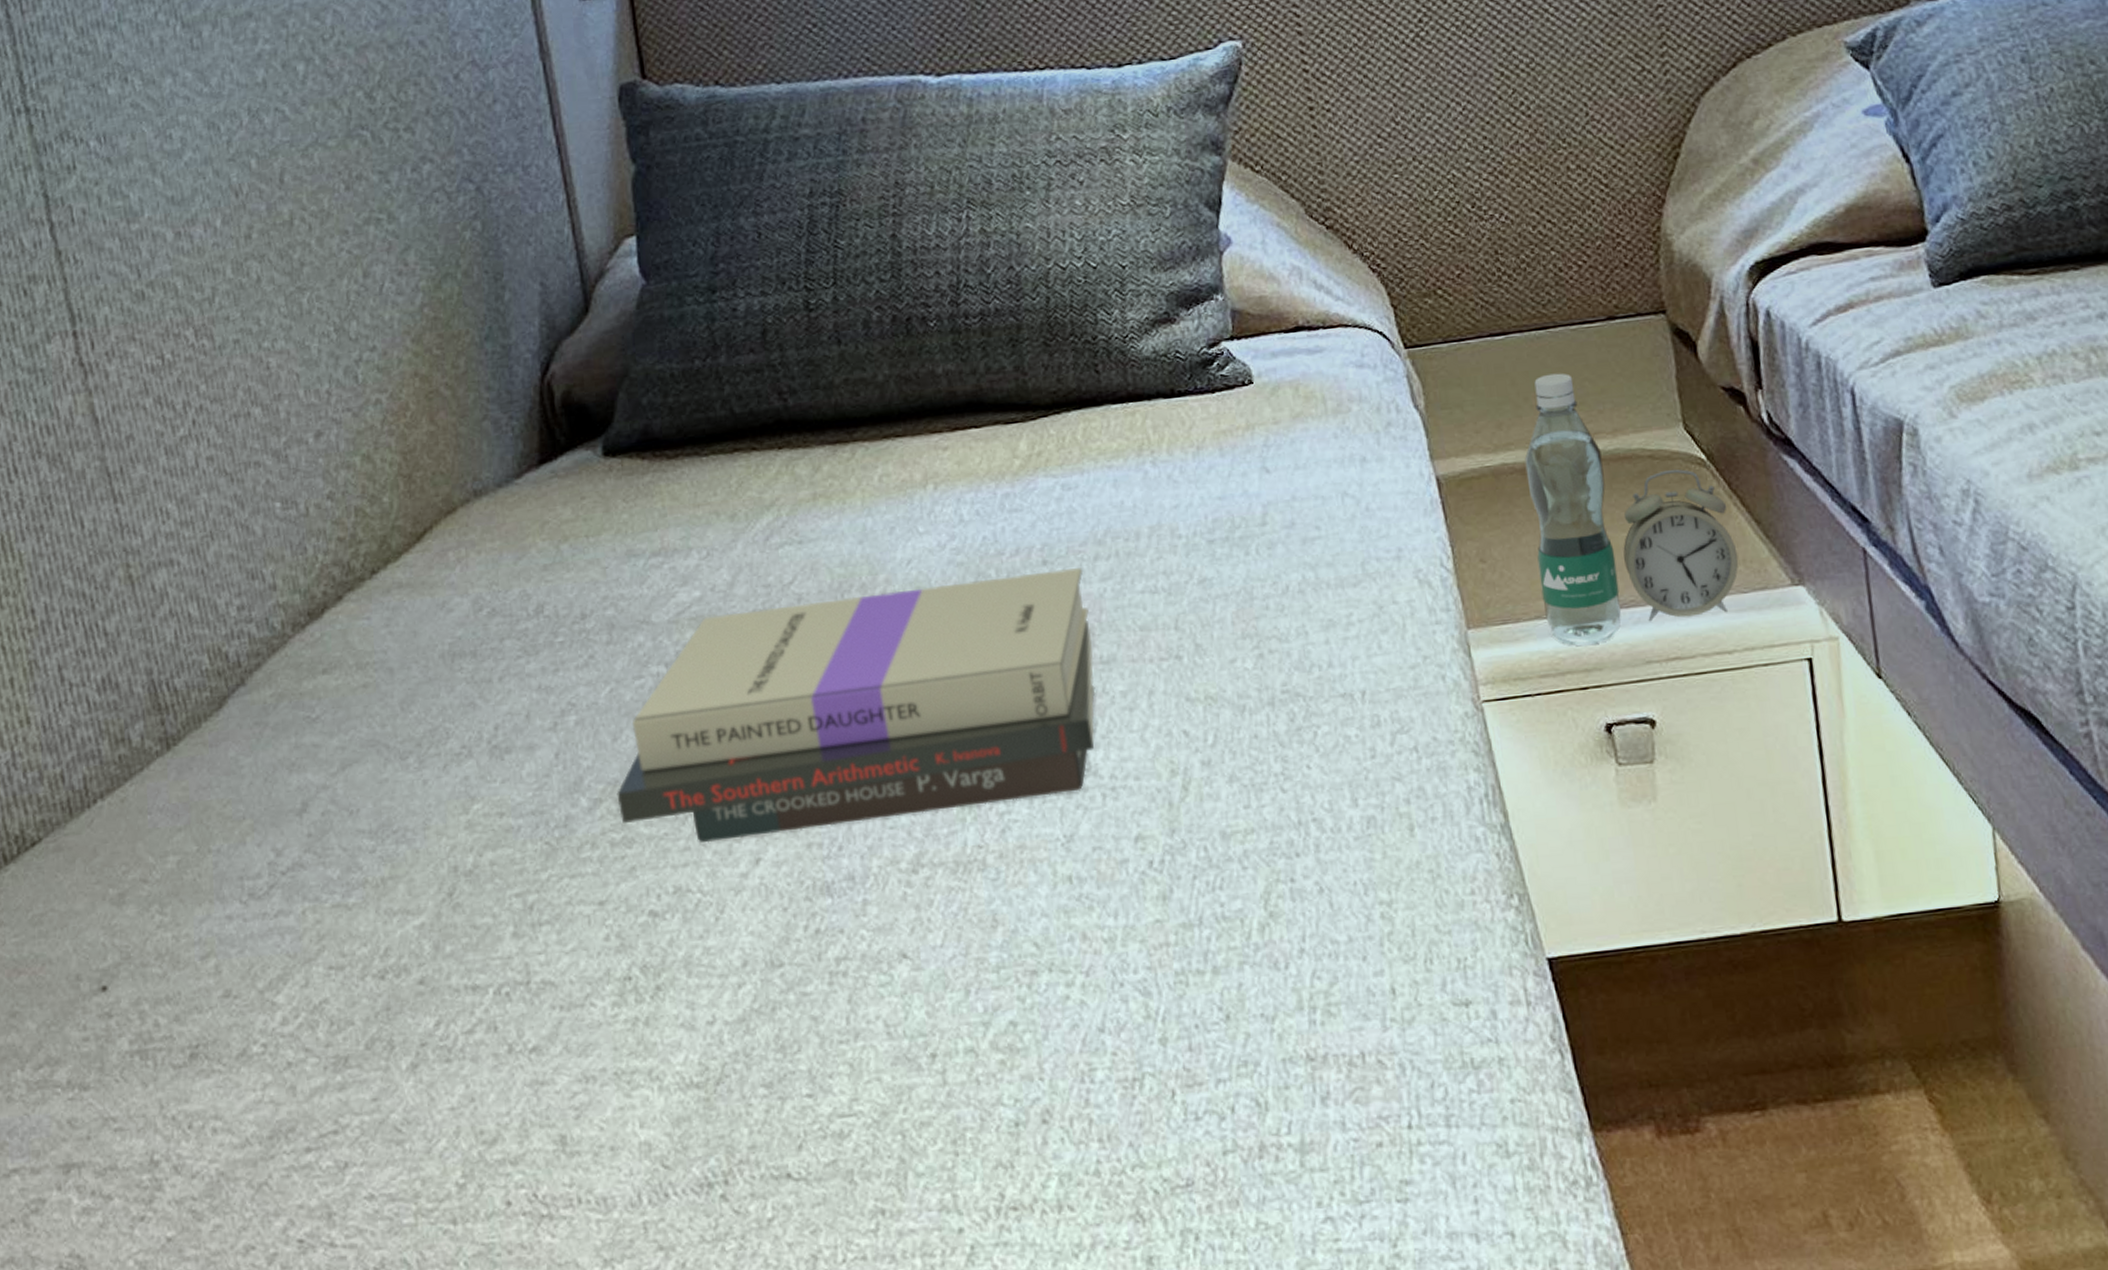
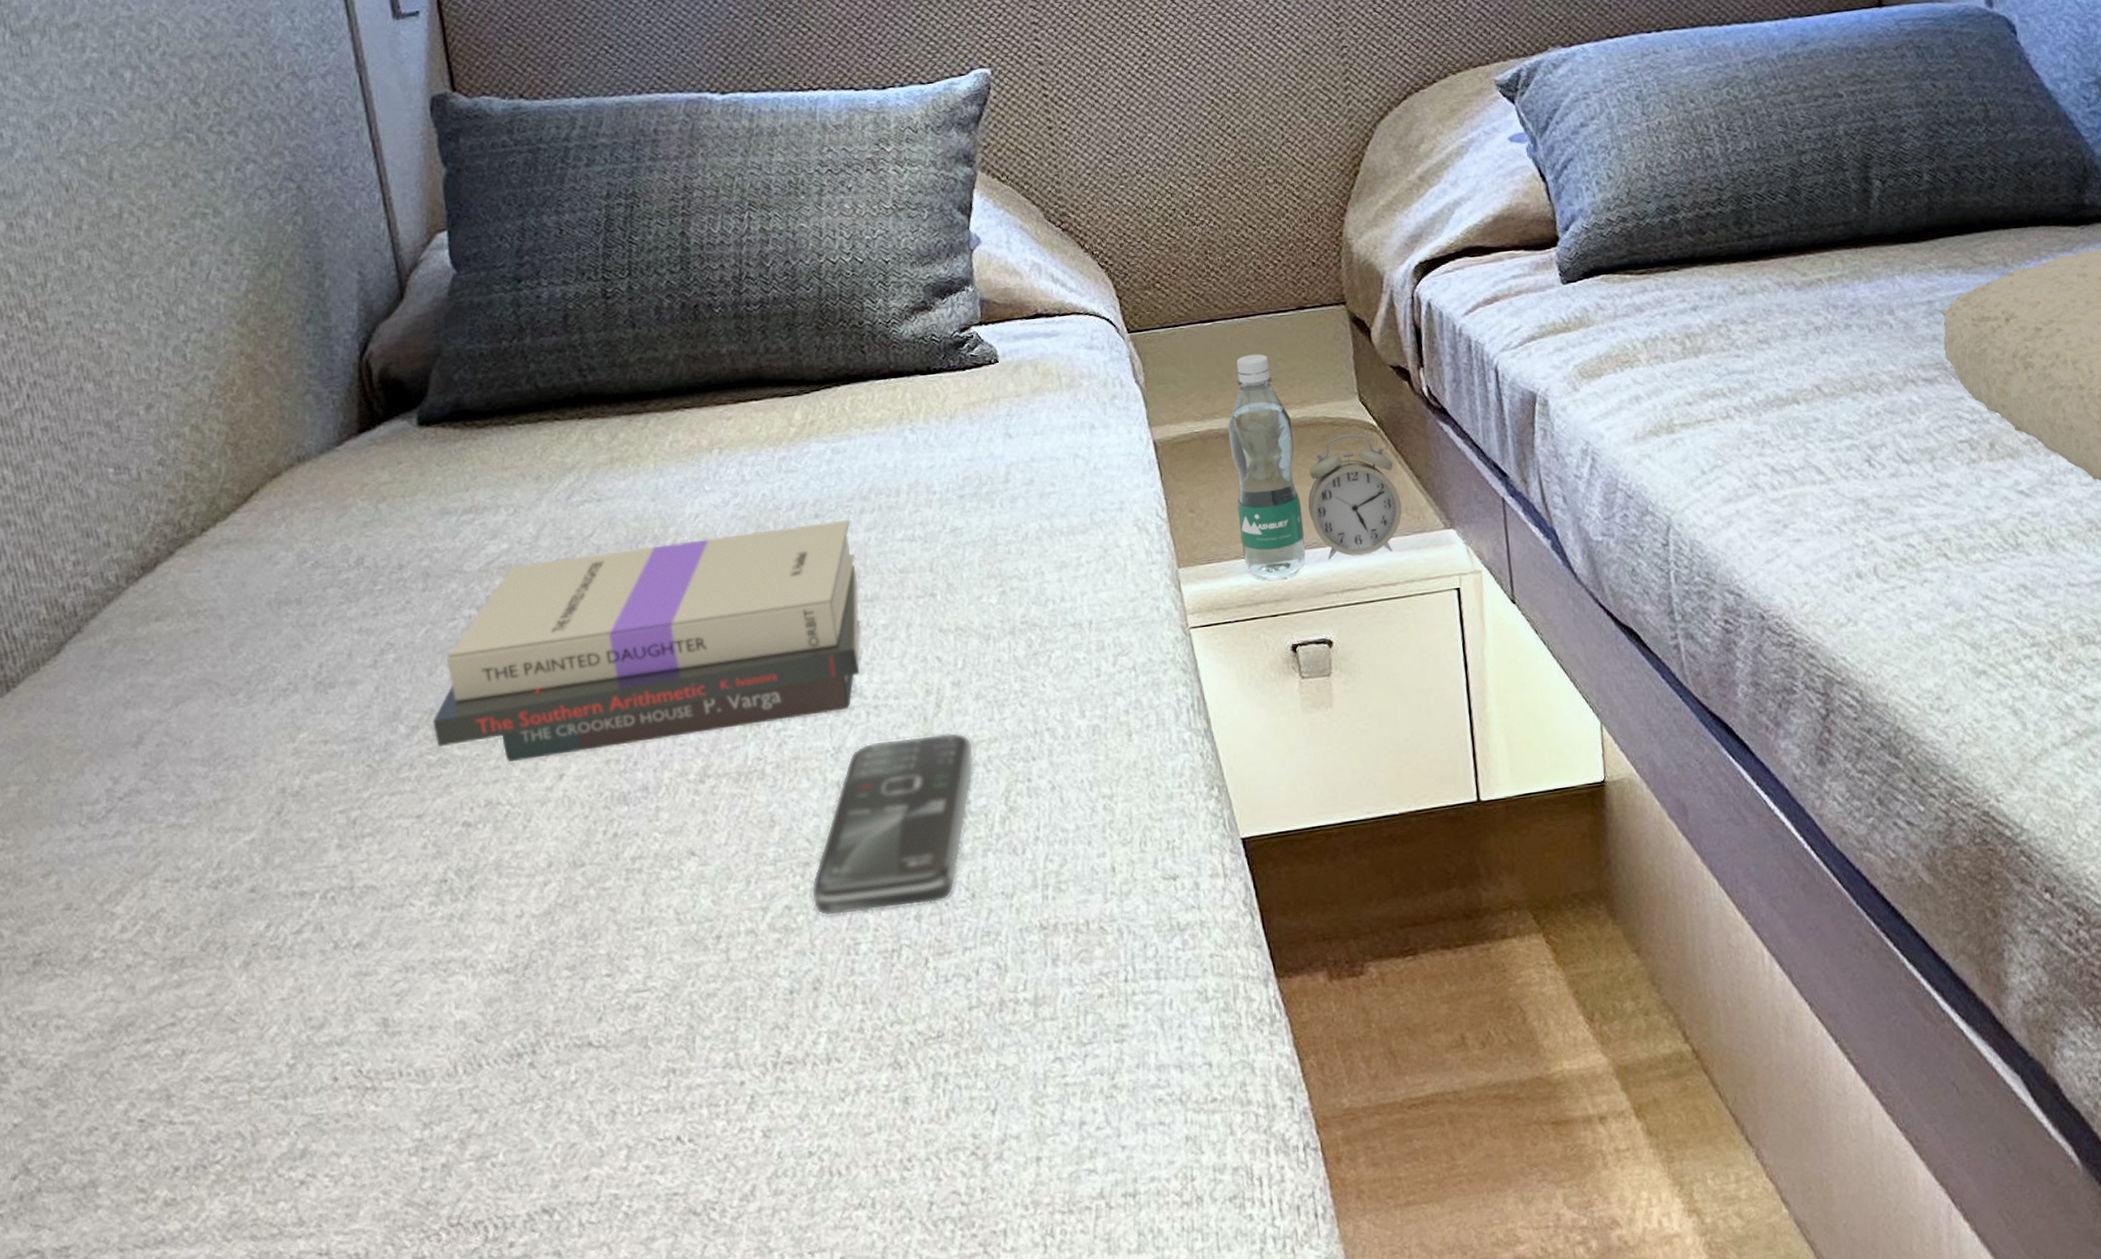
mobile phone: none [1039,820,1228,1035] -> present [811,732,975,916]

